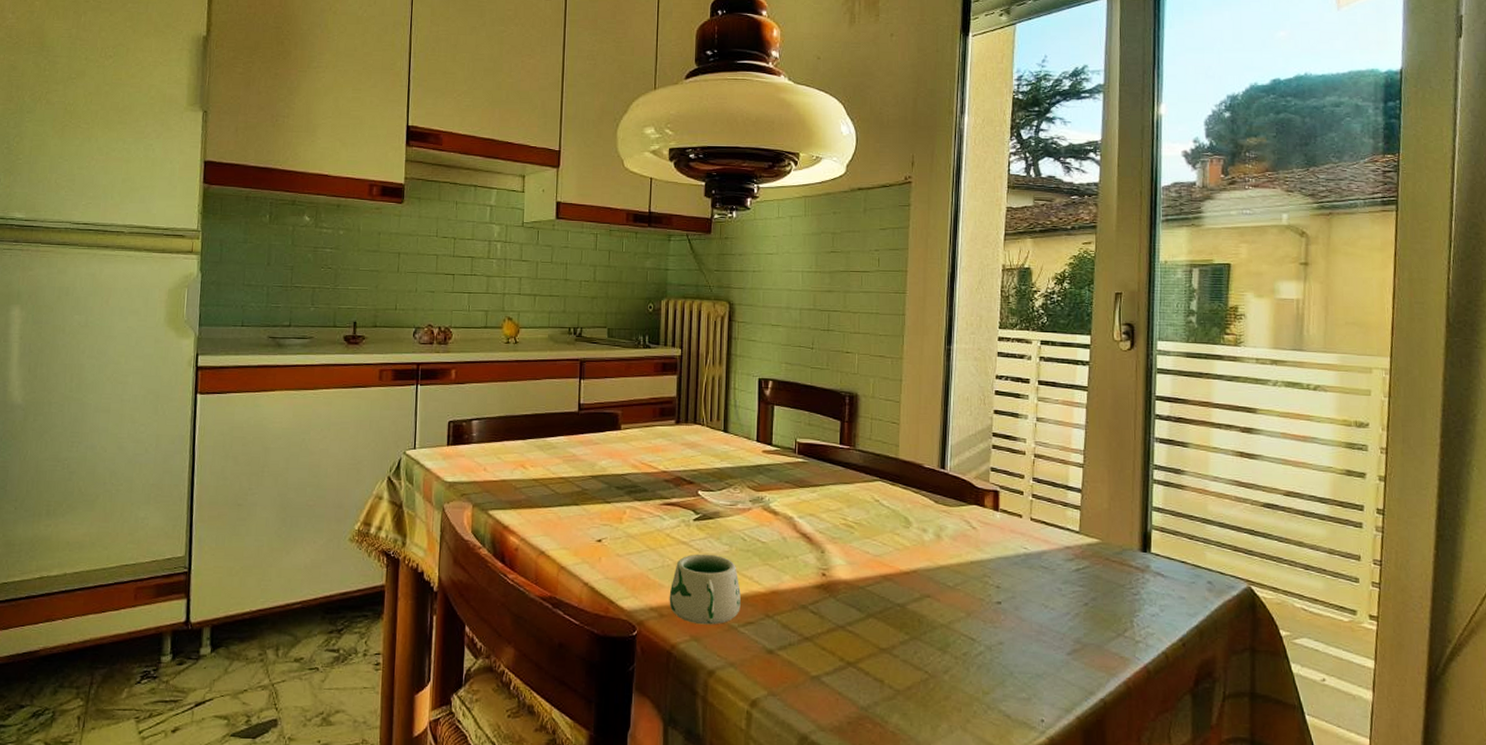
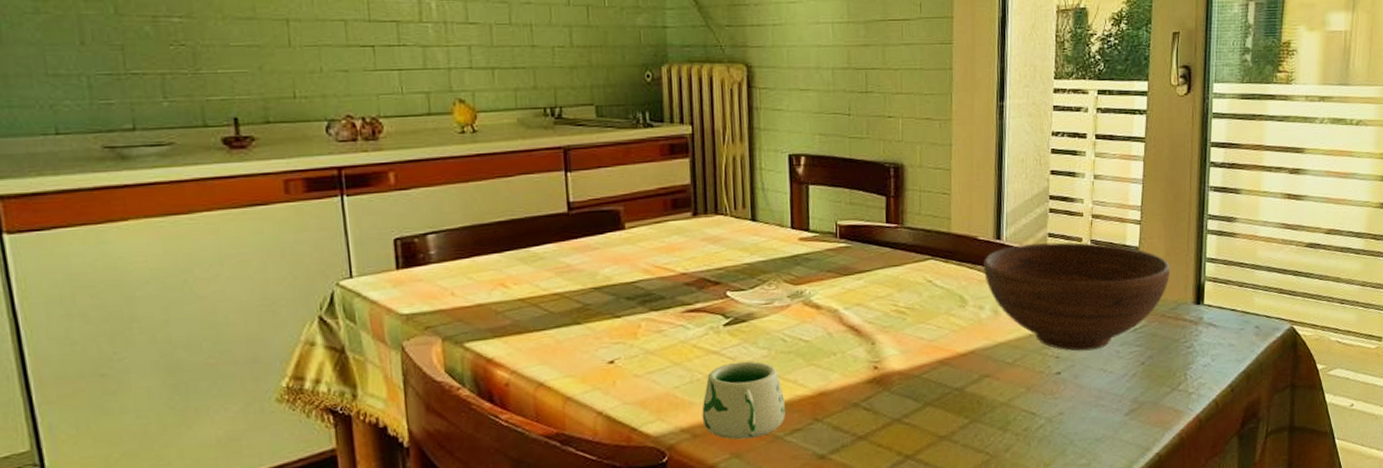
bowl: none [928,475,1115,584] -> present [984,241,1171,351]

